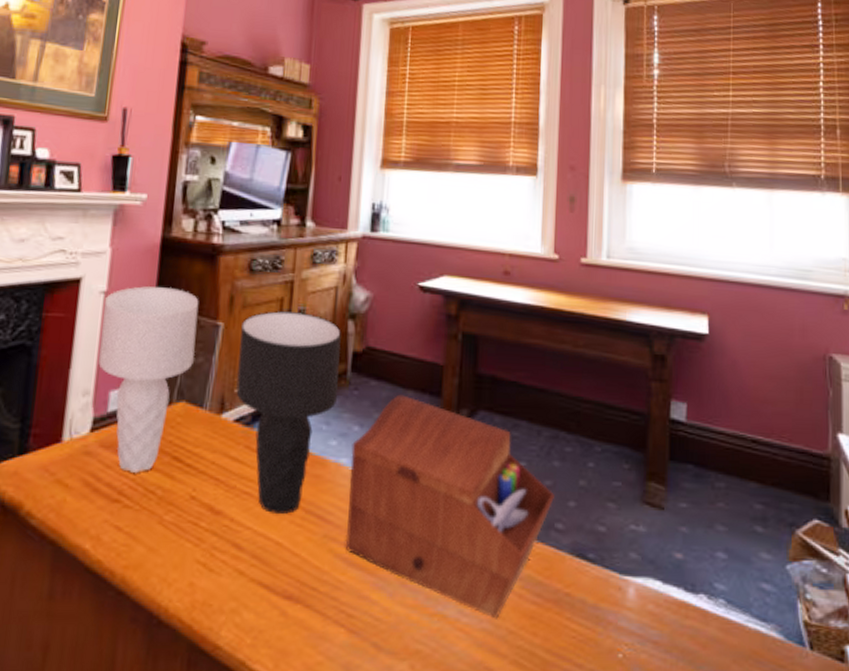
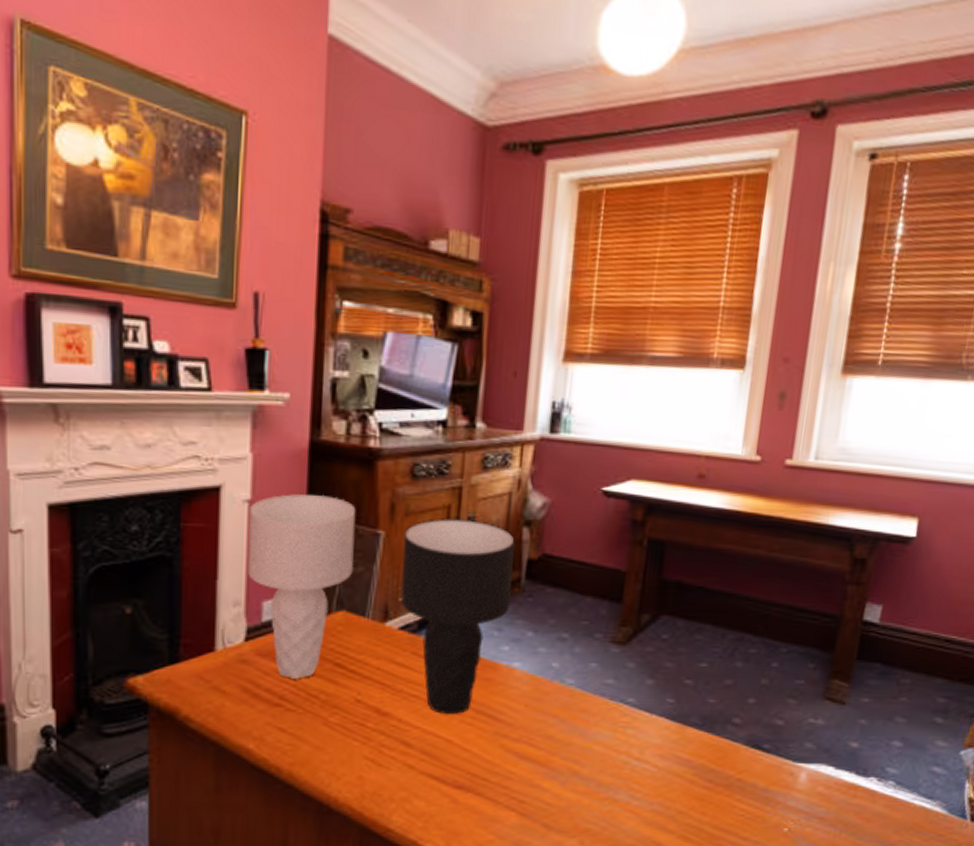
sewing box: present [345,394,554,619] -> none [517,601,734,802]

